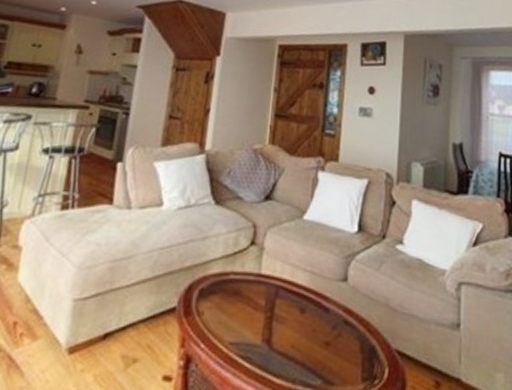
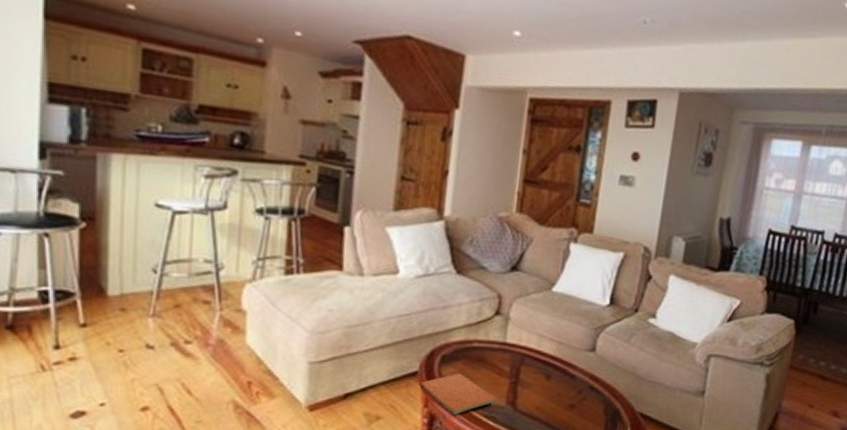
book: none [177,308,252,355] -> present [419,373,496,415]

